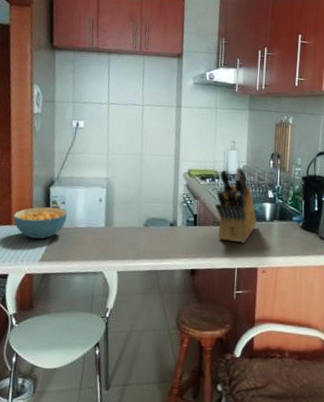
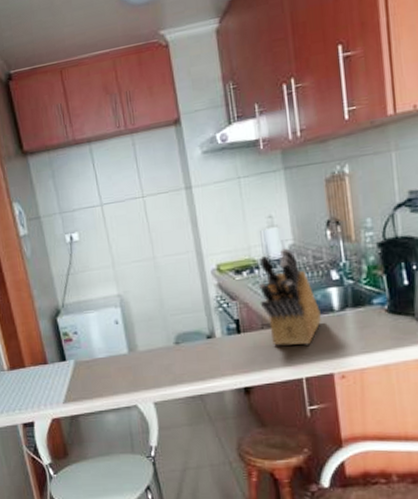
cereal bowl: present [13,206,67,240] -> none [24,339,83,379]

